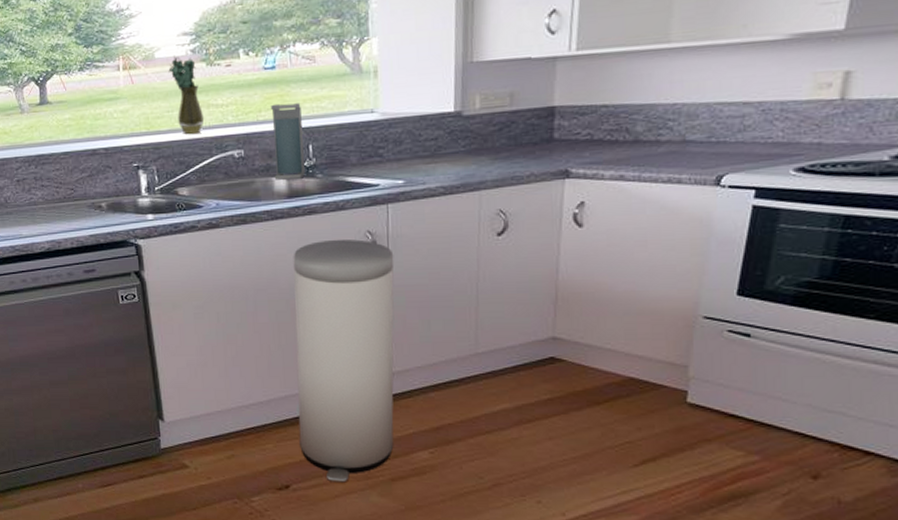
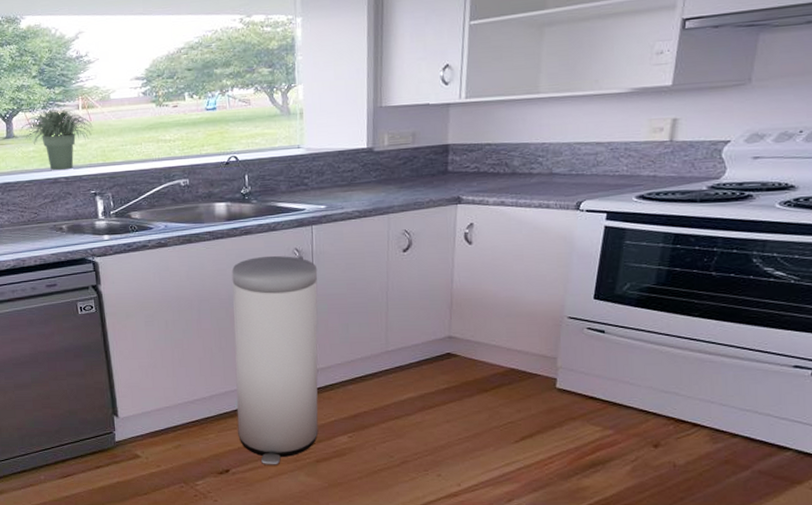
potted plant: none [54,70,136,141] -> present [20,108,93,171]
vase: present [168,55,205,134] -> none [122,96,155,165]
soap dispenser: present [271,103,305,180] -> none [212,139,242,205]

